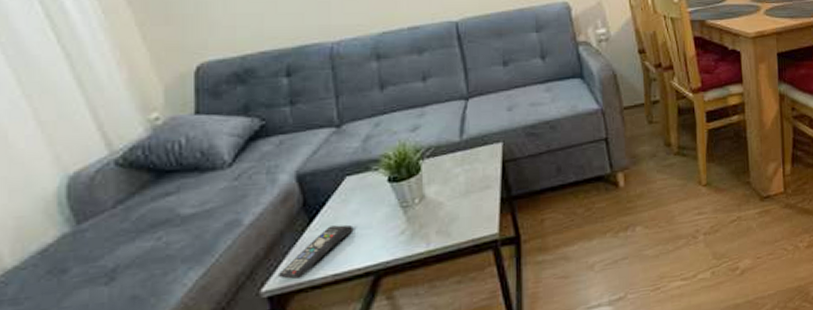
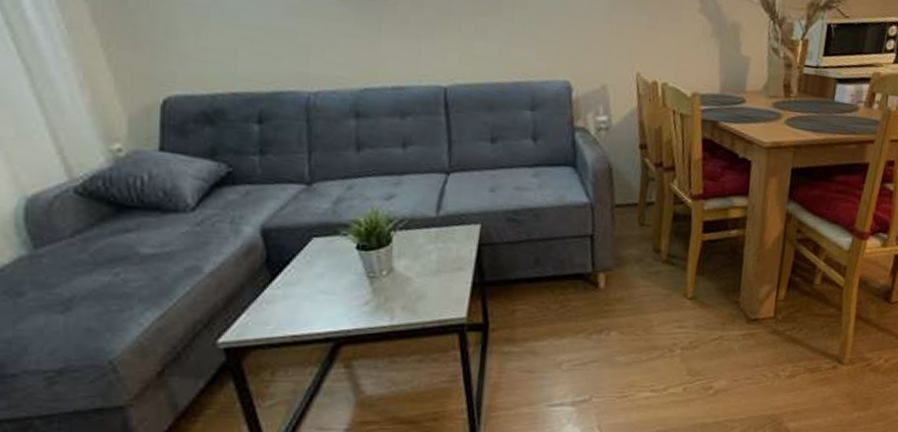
remote control: present [277,224,354,279] -> none [235,286,317,334]

